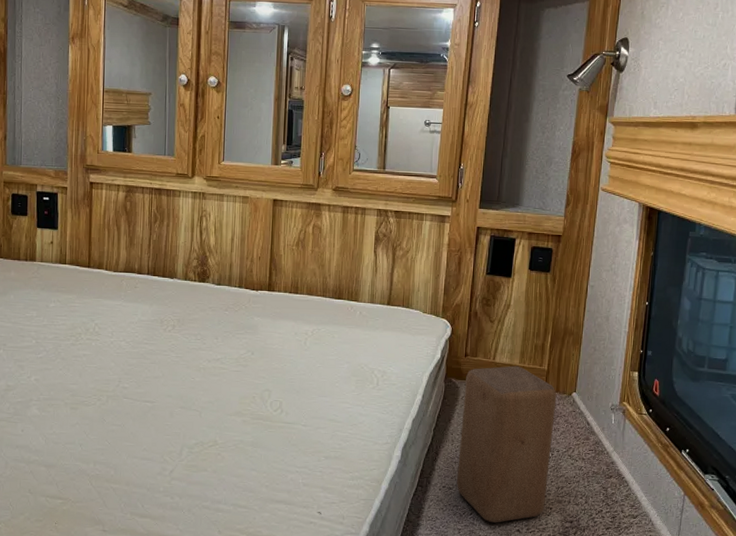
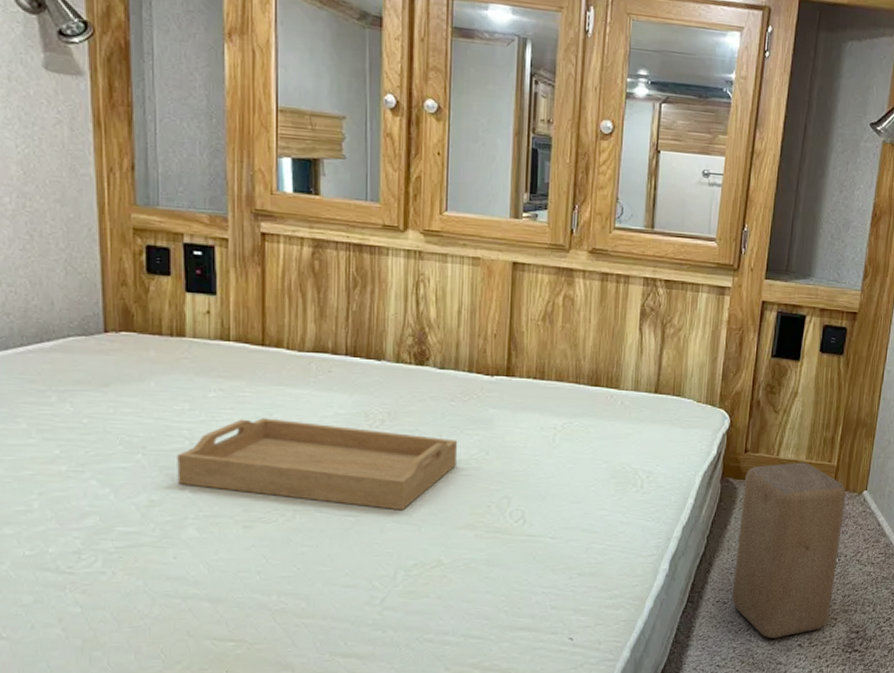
serving tray: none [26,323,230,399] -> present [177,418,458,511]

